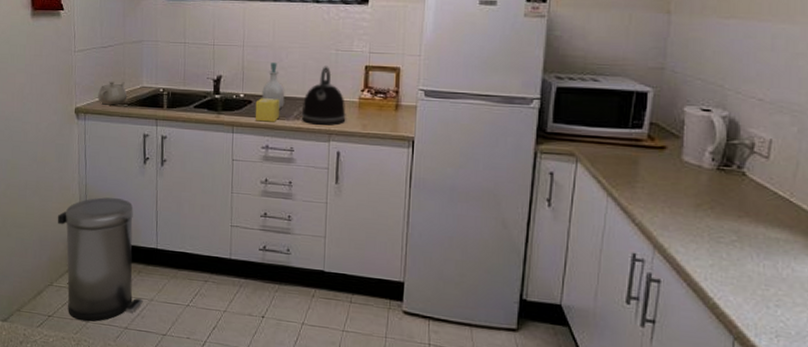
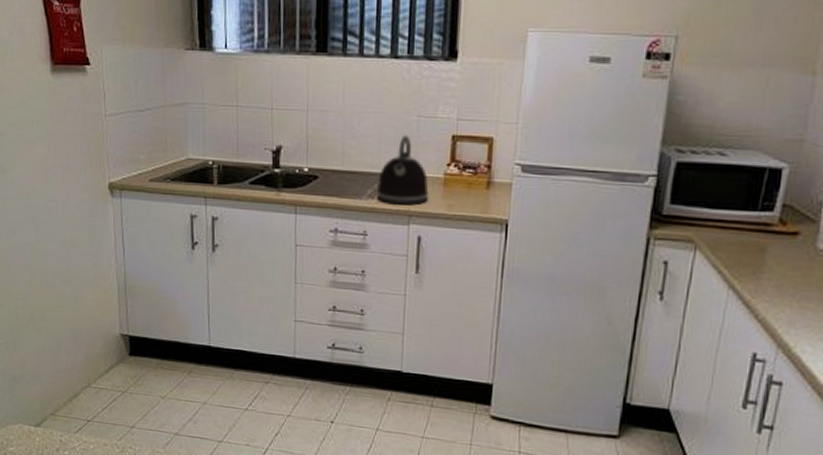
pedal bin: present [57,197,143,322] -> none [92,287,195,427]
teapot: present [98,81,128,105] -> none [135,152,170,181]
sponge: present [255,98,280,122] -> none [321,173,351,202]
soap bottle: present [262,62,285,109] -> none [330,129,357,186]

